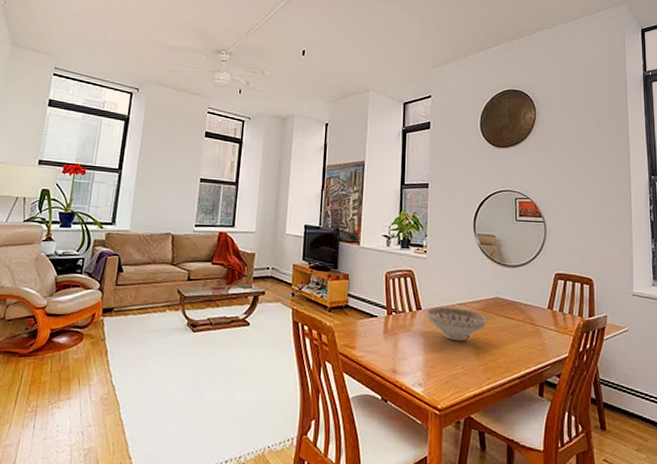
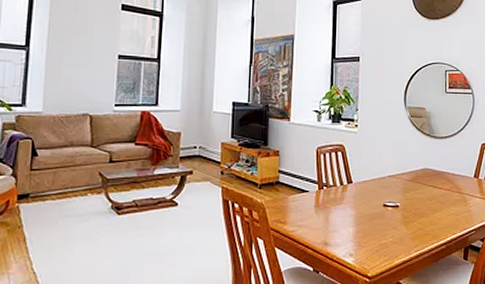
decorative bowl: present [427,306,486,342] -> none [358,179,415,212]

